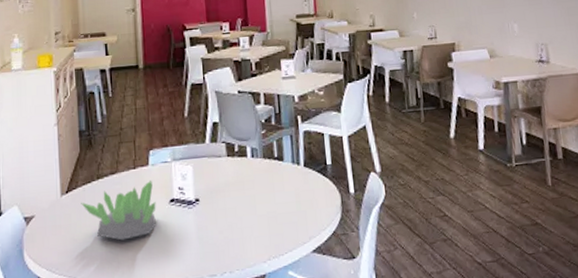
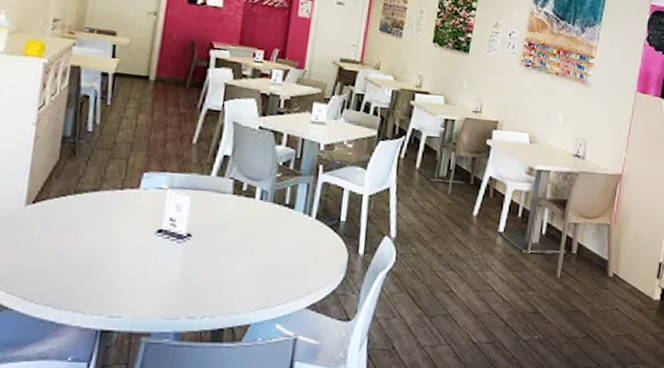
succulent plant: present [81,179,156,241] -> none [49,204,141,266]

